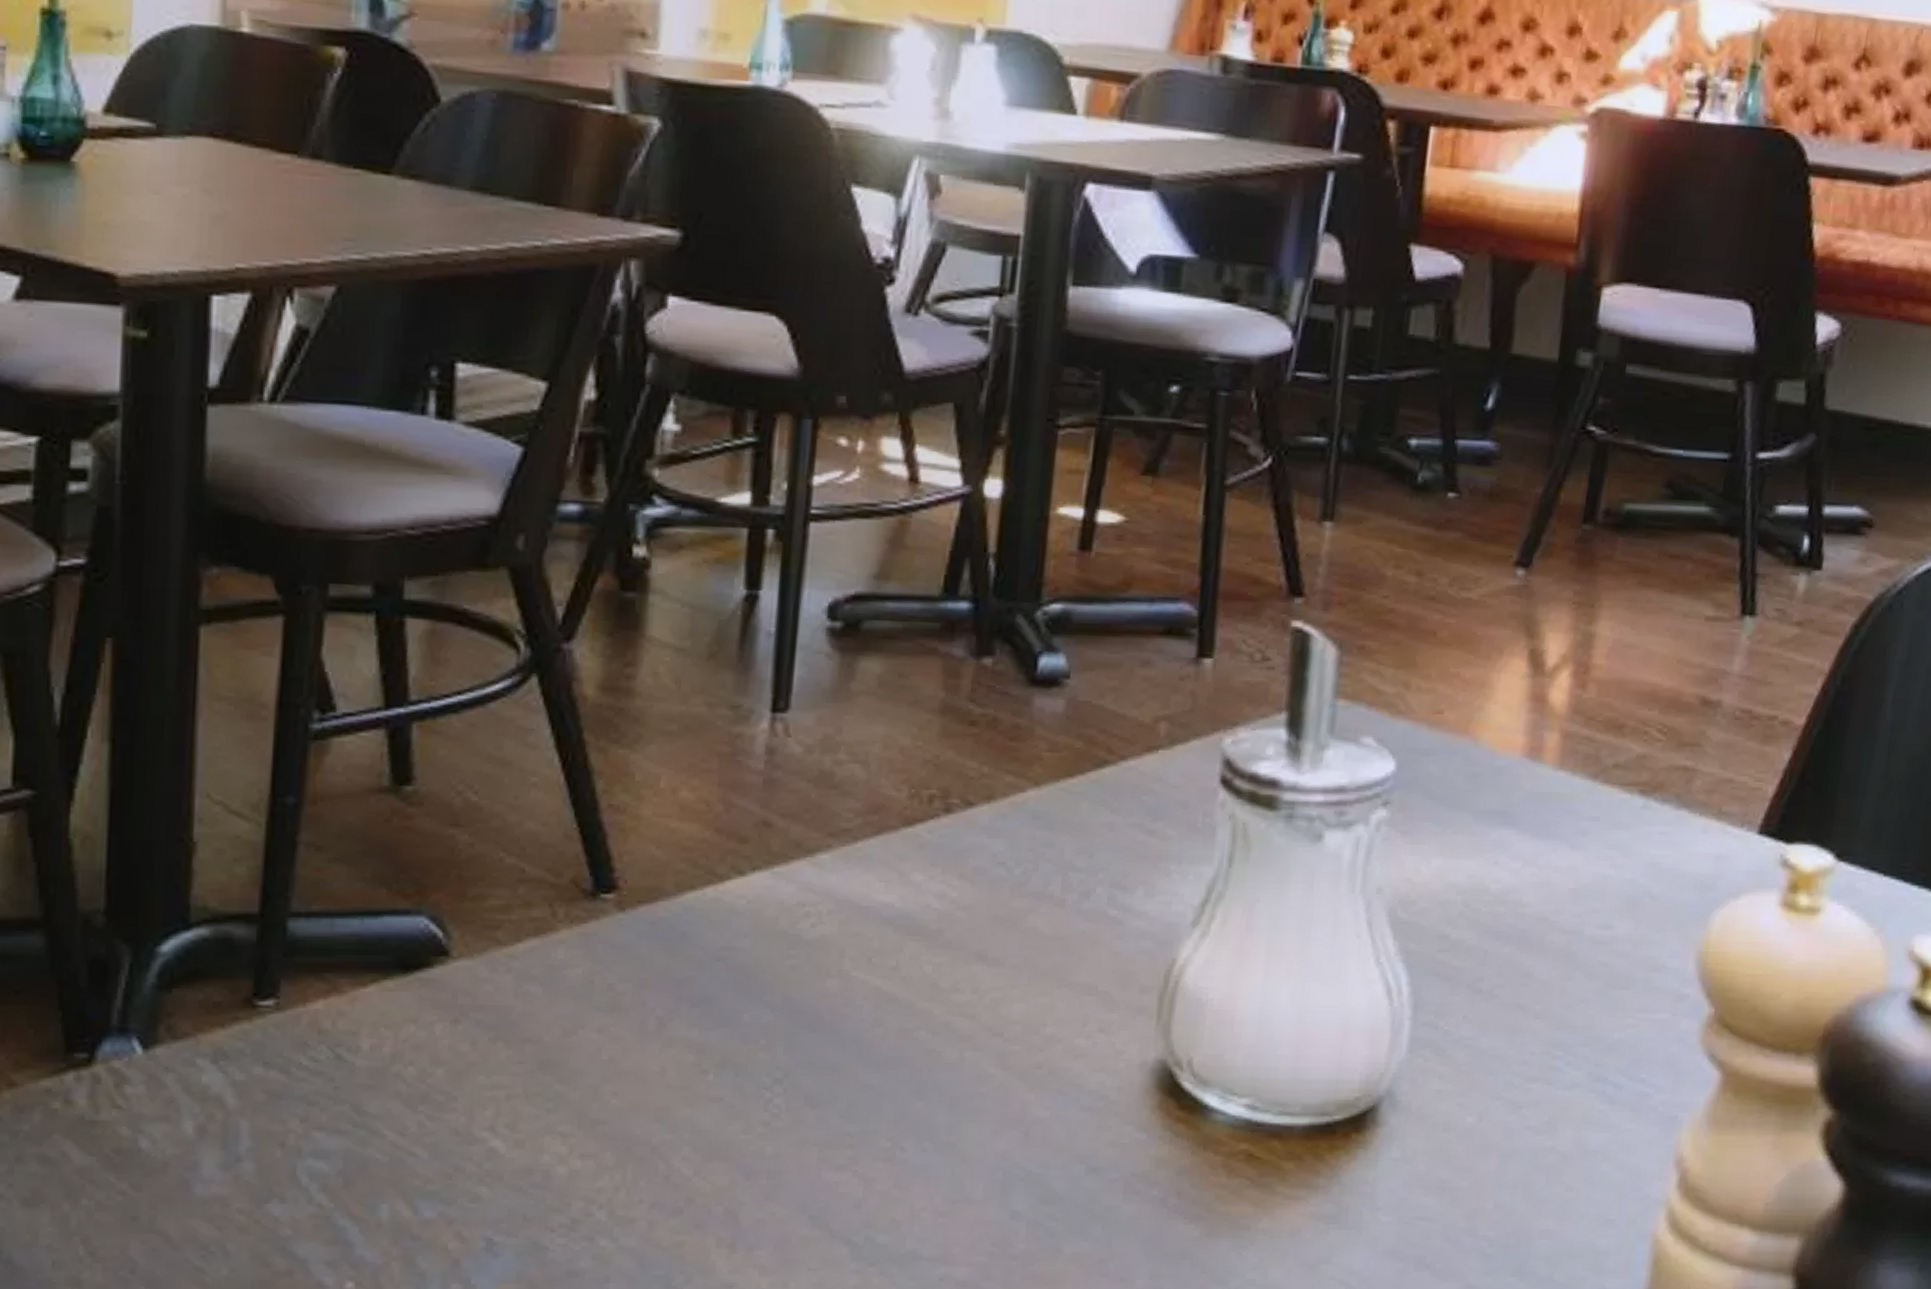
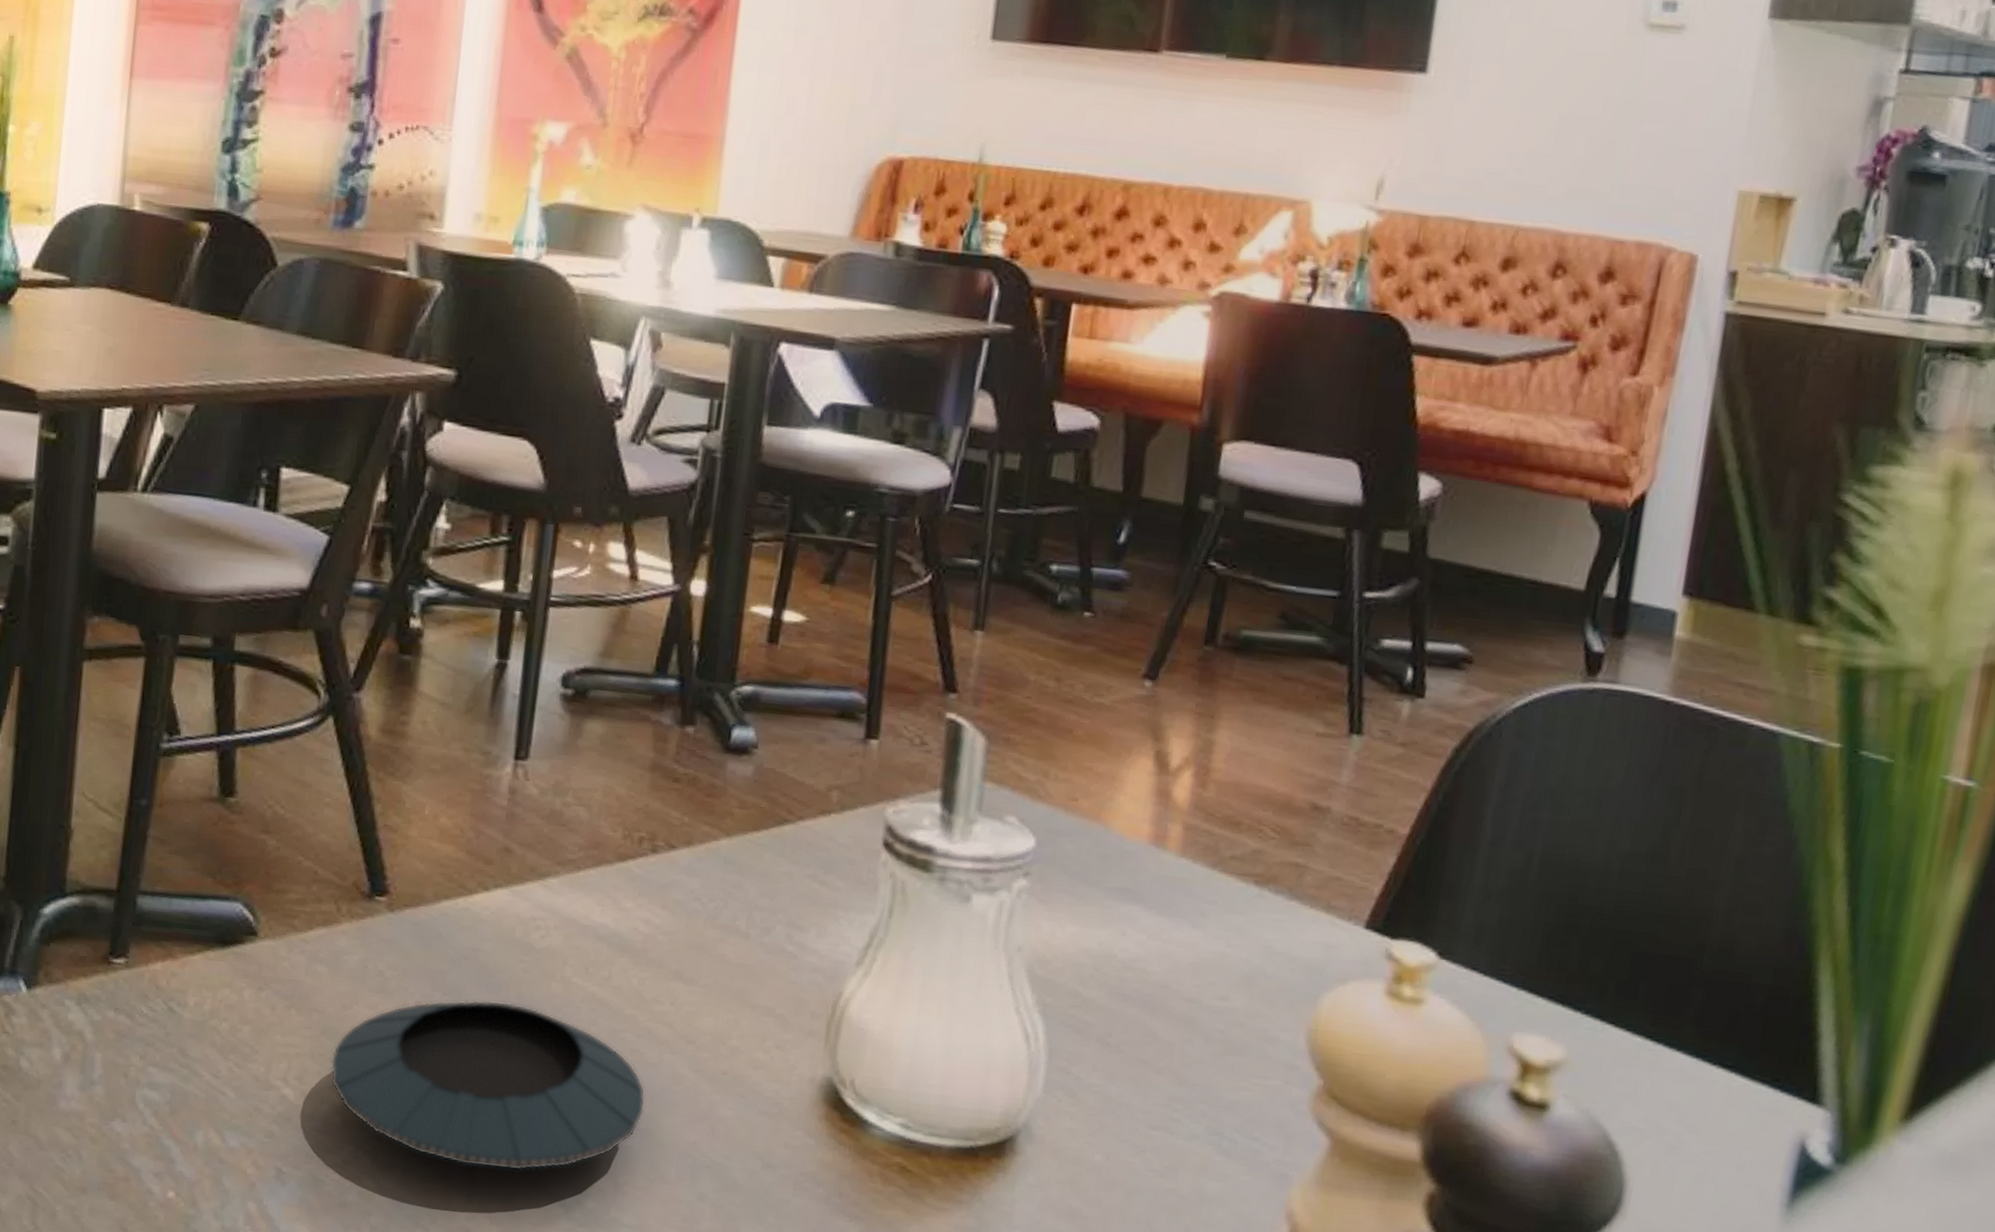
saucer: none [550,1007,946,1209] -> present [330,1000,646,1171]

